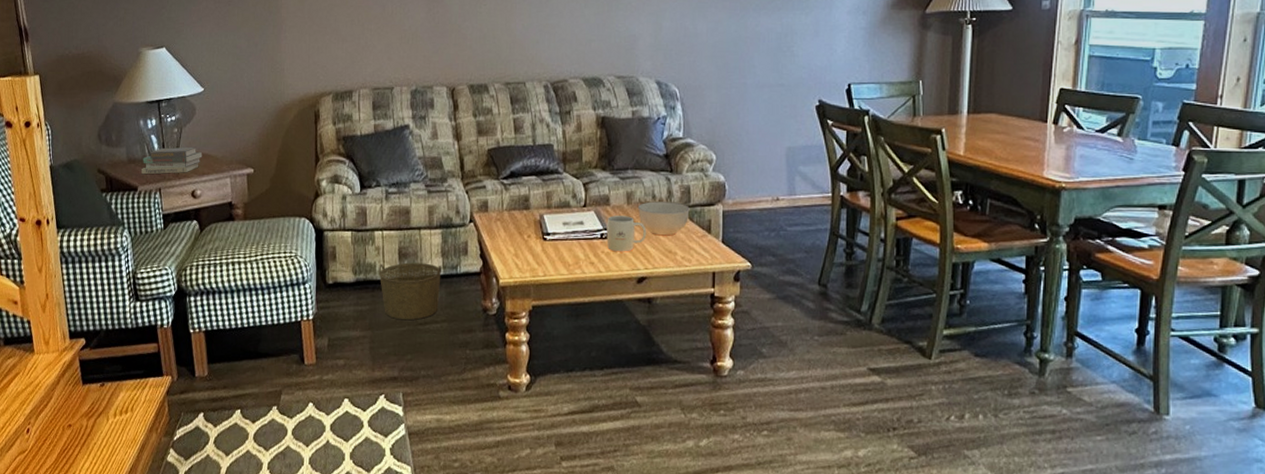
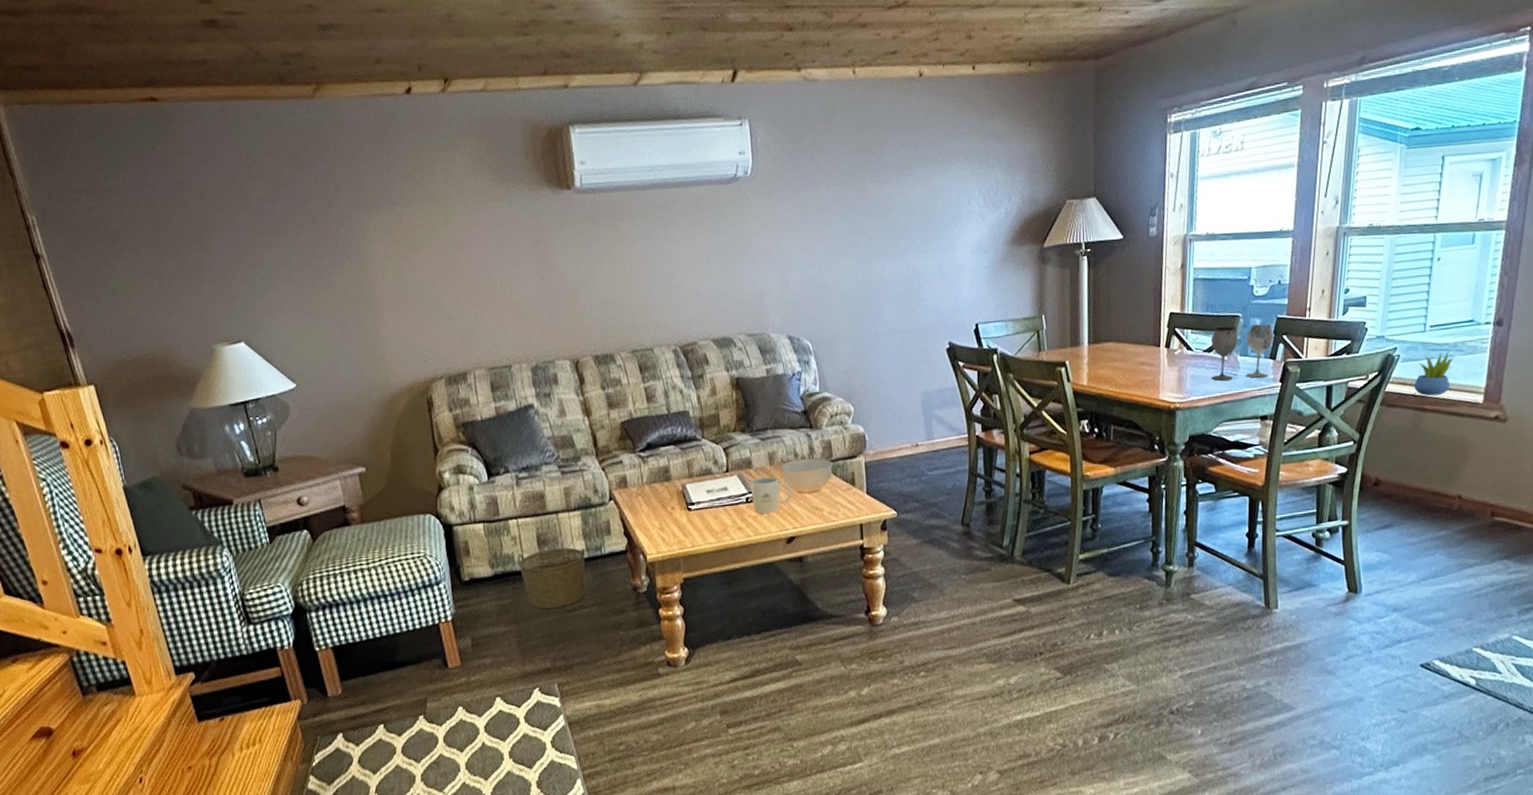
books: present [140,147,203,175] -> none [233,449,305,486]
wineglass: none [1103,108,1178,164] -> present [1211,324,1274,381]

